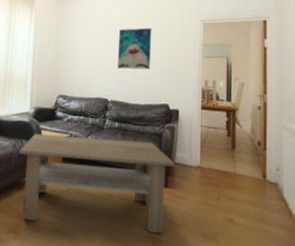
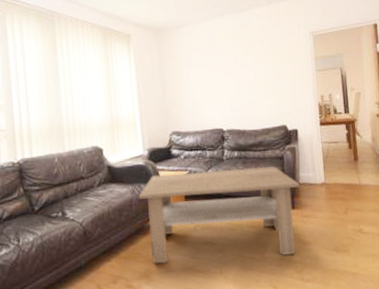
wall art: present [117,28,152,70] -> none [226,48,263,95]

